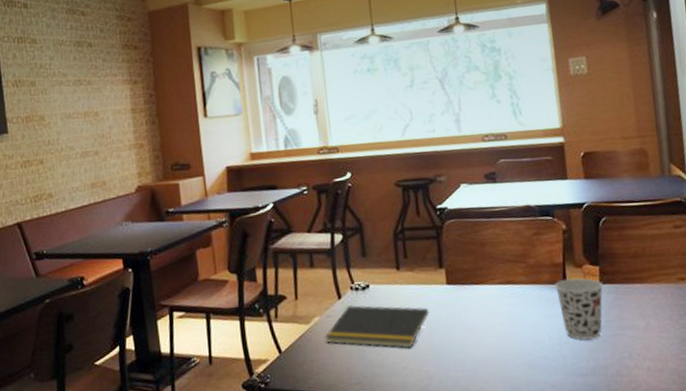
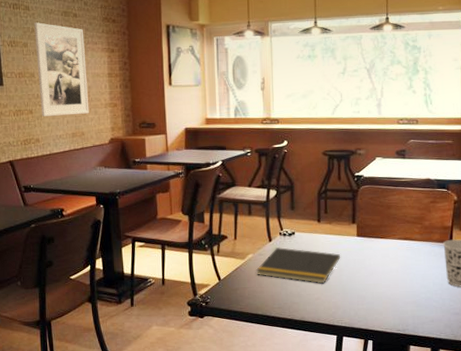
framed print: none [42,56,111,166] -> present [34,22,89,116]

